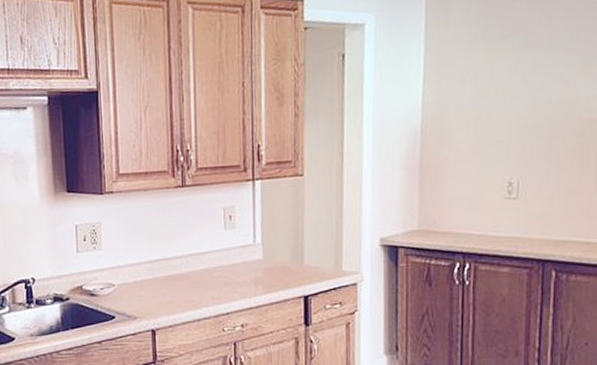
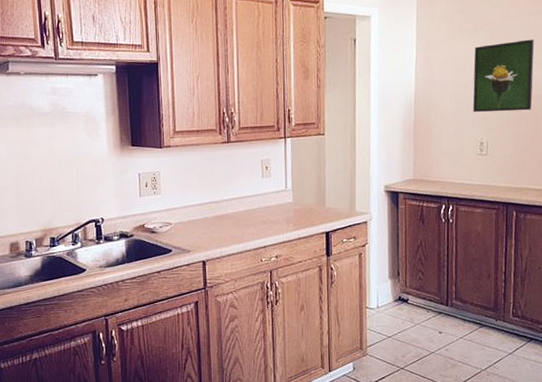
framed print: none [499,46,586,143] -> present [472,39,535,112]

